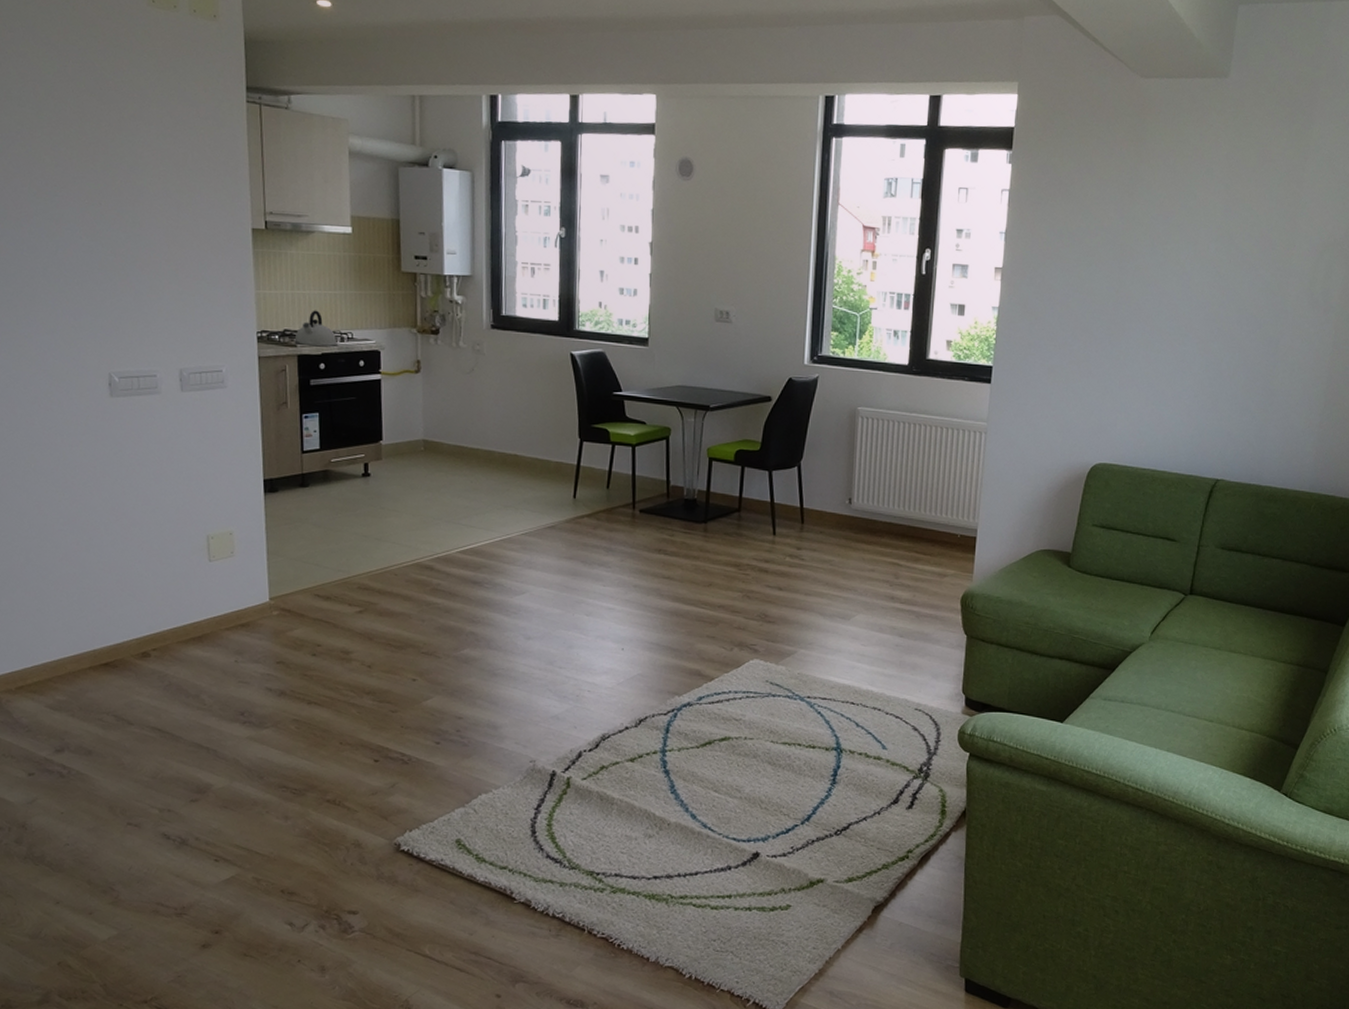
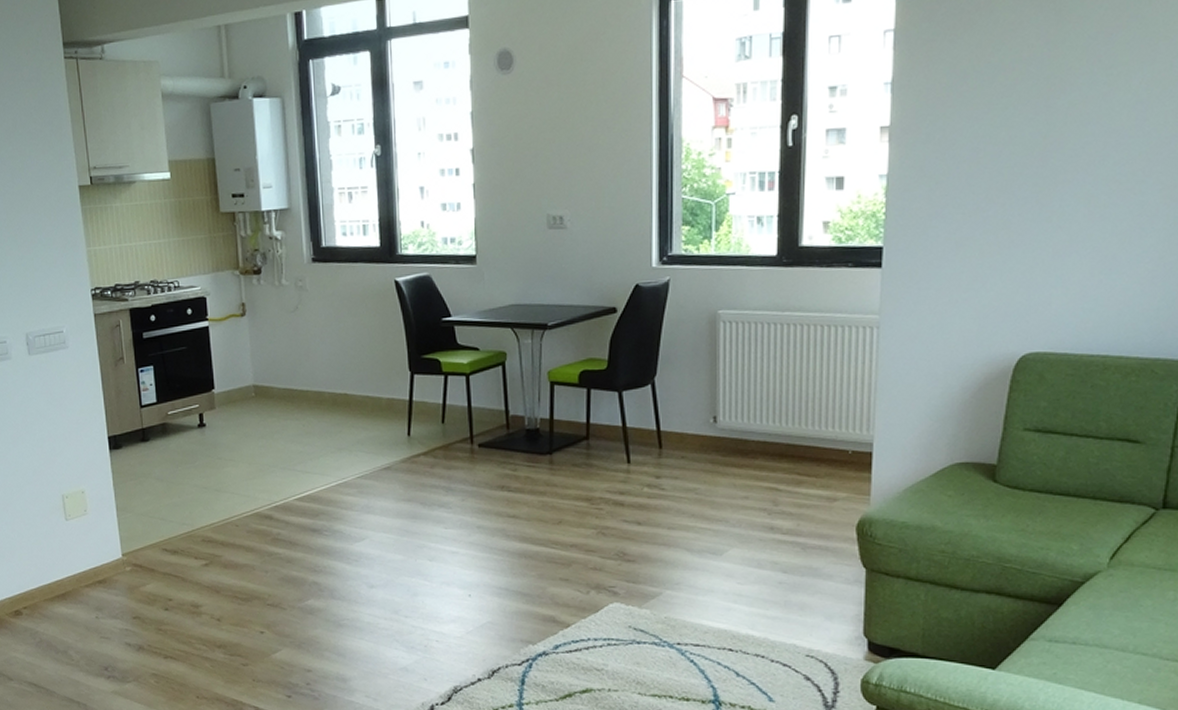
kettle: present [294,310,338,347] -> none [125,261,165,300]

